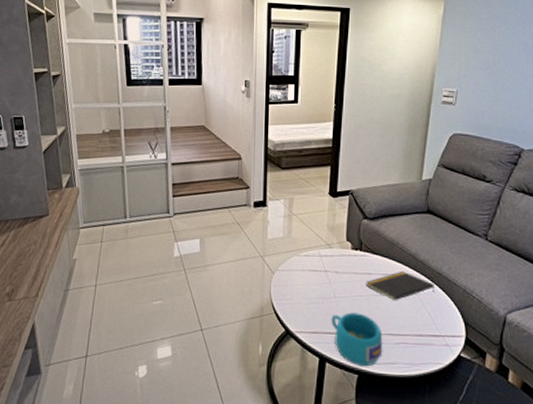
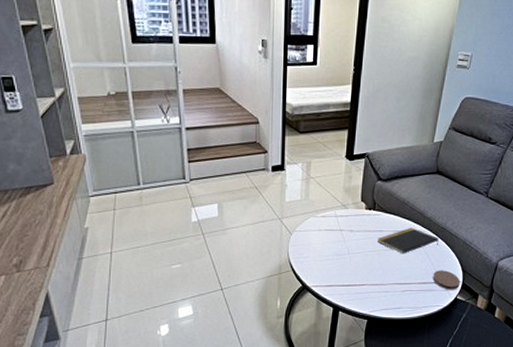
cup: present [331,312,383,367] -> none [344,266,391,313]
coaster: none [430,321,463,346] -> present [433,270,461,290]

